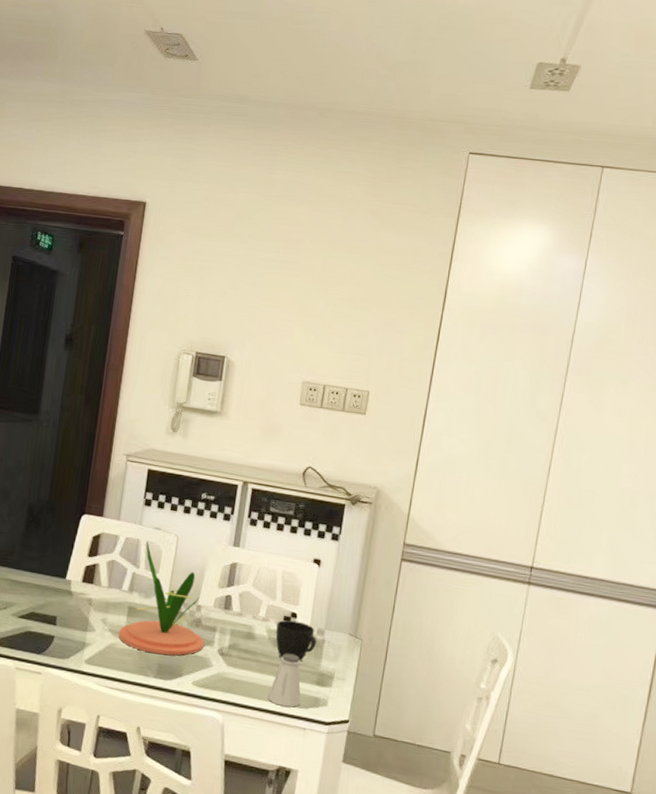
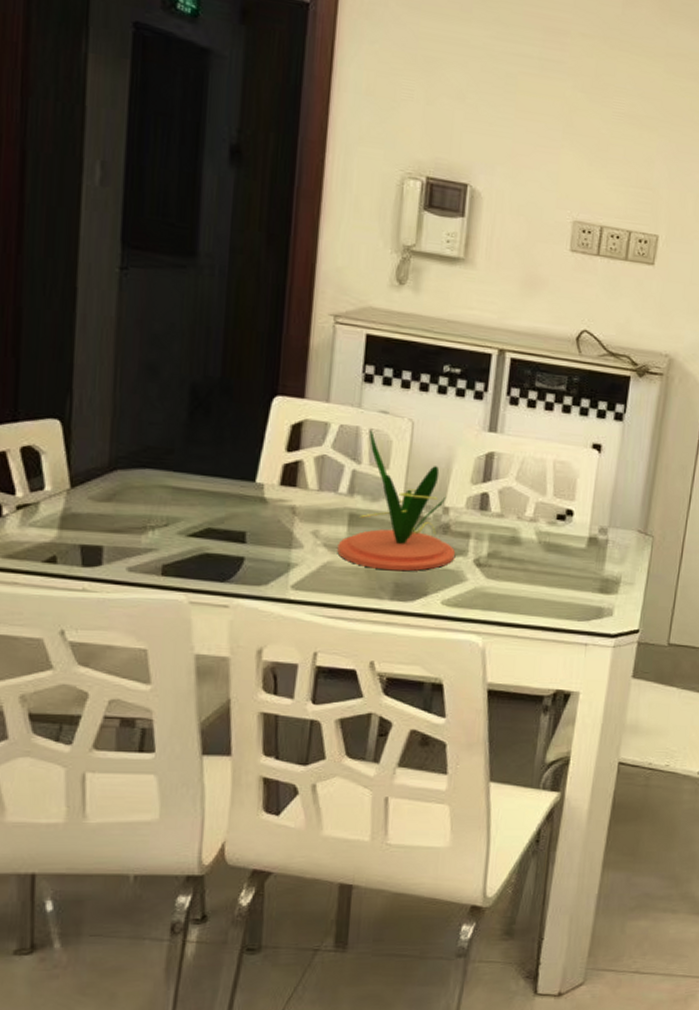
saltshaker: present [267,653,301,708] -> none [539,558,581,621]
cup: present [275,619,317,662] -> none [547,518,599,567]

